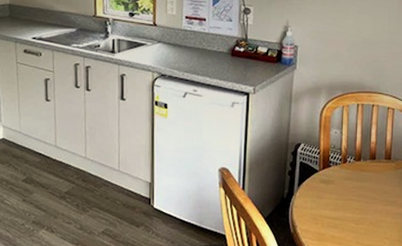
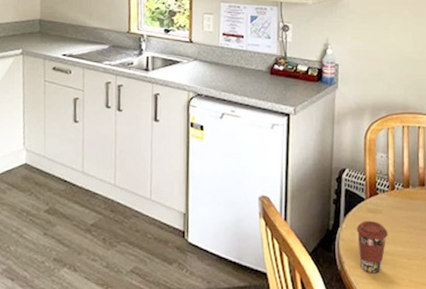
coffee cup: none [309,189,338,236] -> present [356,220,388,274]

